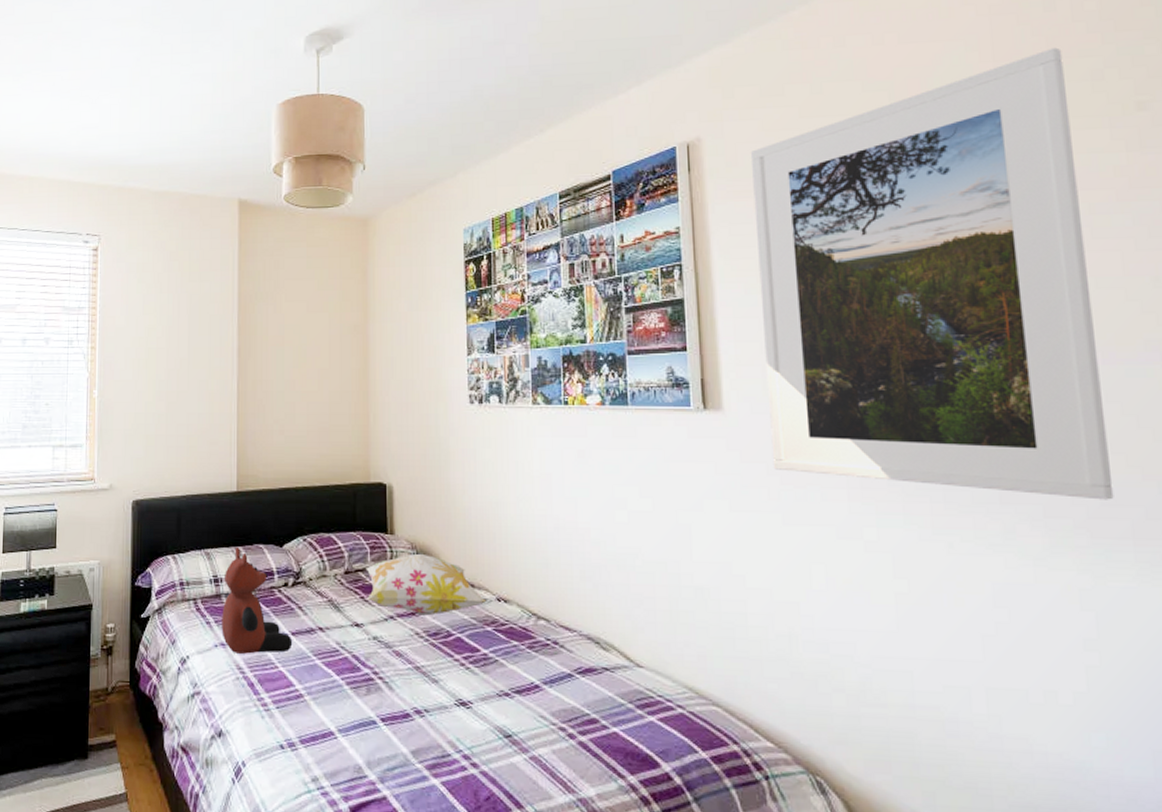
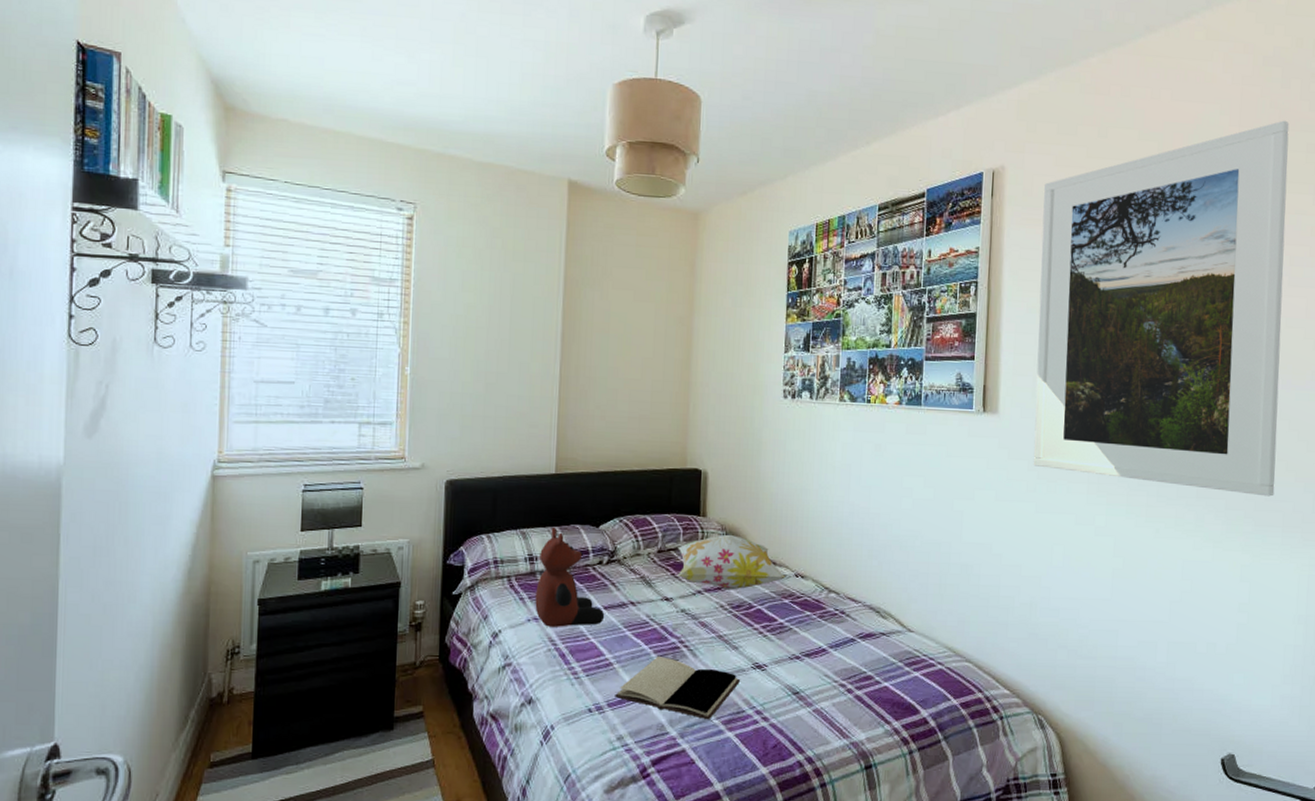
book: none [307,689,444,764] -> present [615,656,741,720]

